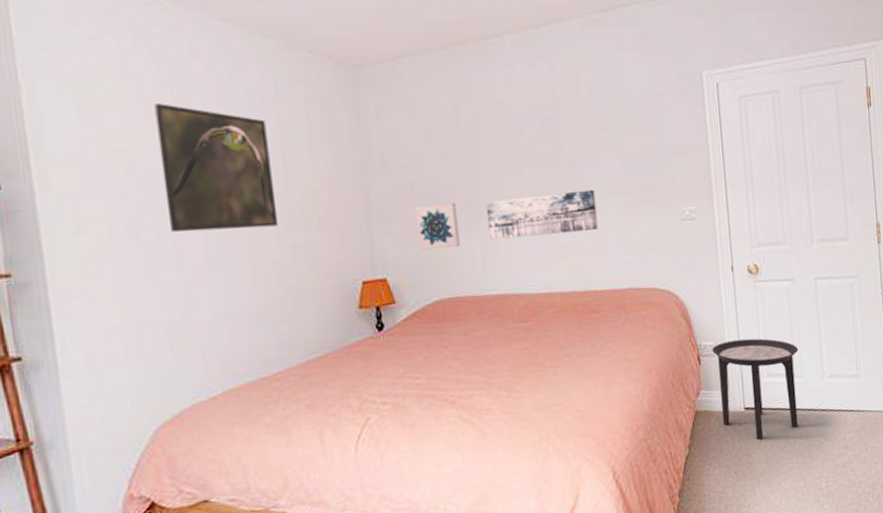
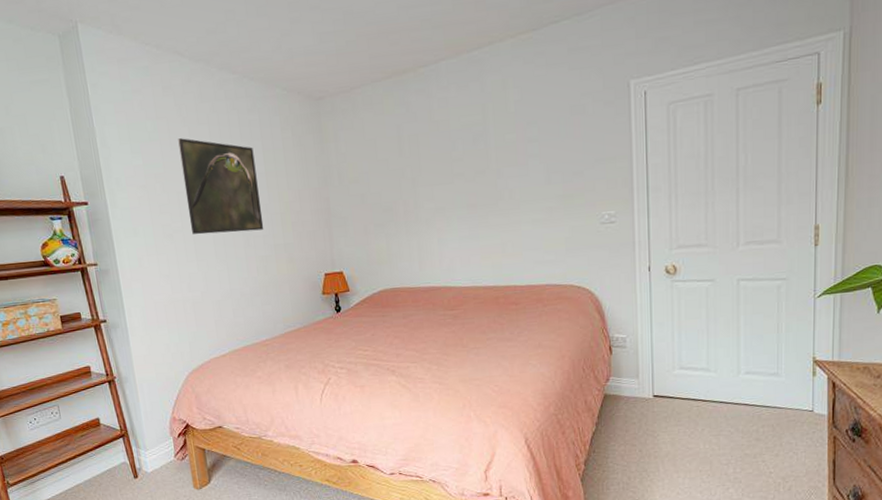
wall art: present [415,202,461,250] -> none [365,210,401,249]
wall art: present [485,189,598,240] -> none [422,196,520,241]
side table: present [712,338,799,440] -> none [624,333,714,425]

